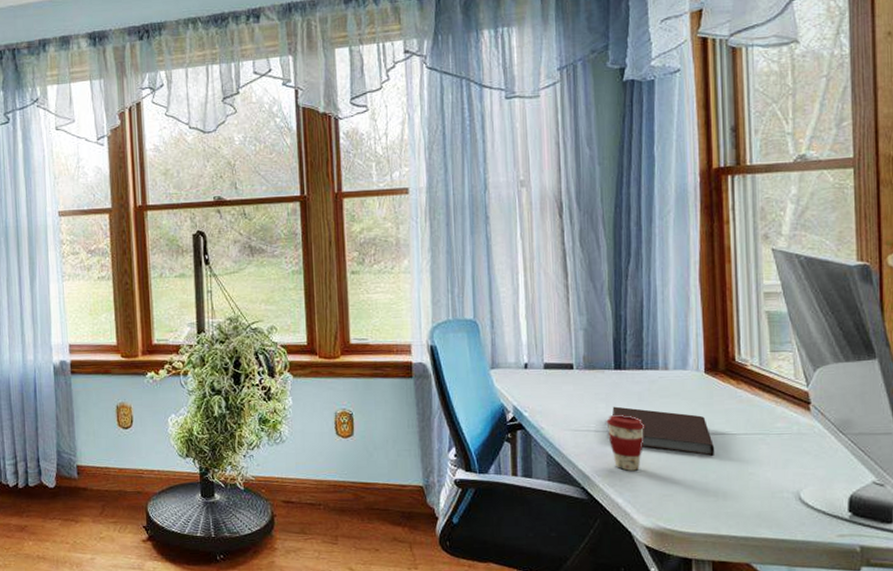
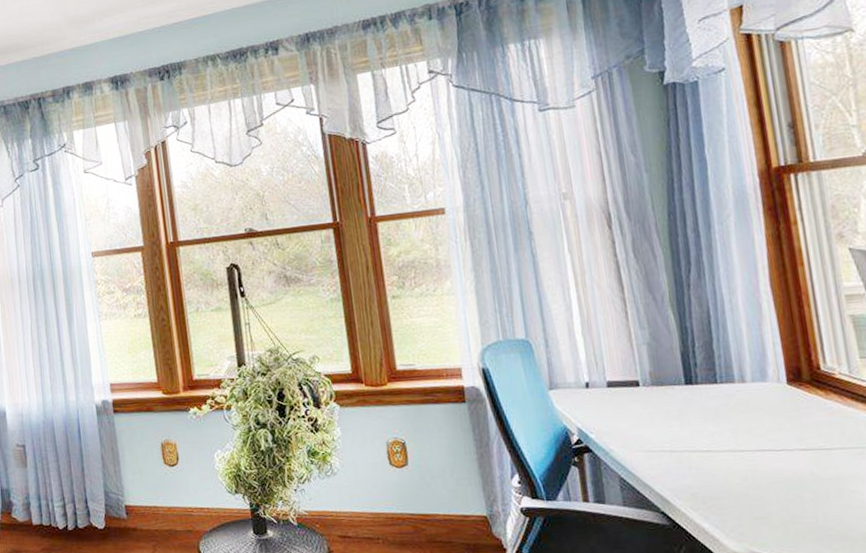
coffee cup: present [606,415,645,471] -> none [681,432,727,493]
notebook: present [612,406,714,456] -> none [687,424,808,474]

